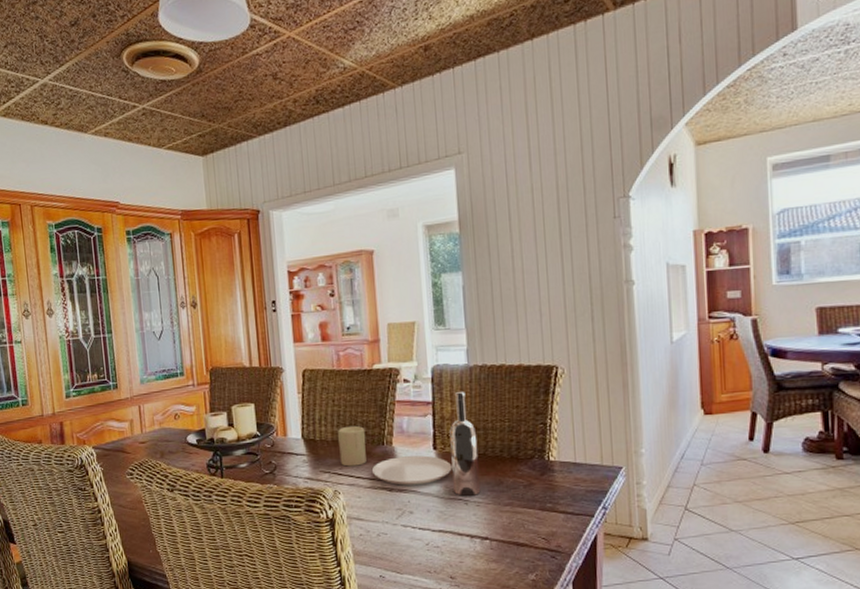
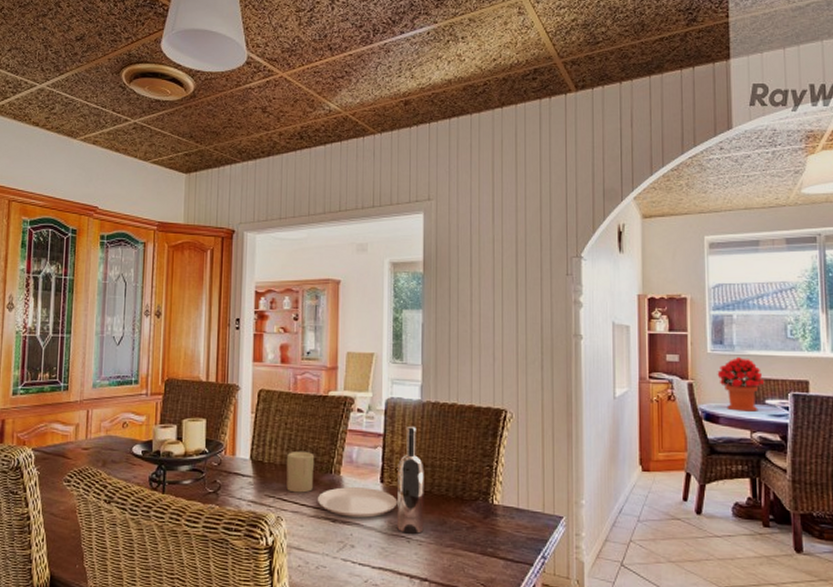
bouquet: none [783,286,837,344] -> present [717,357,765,412]

